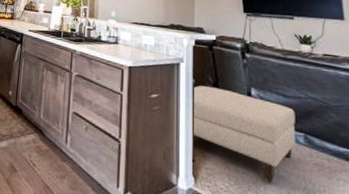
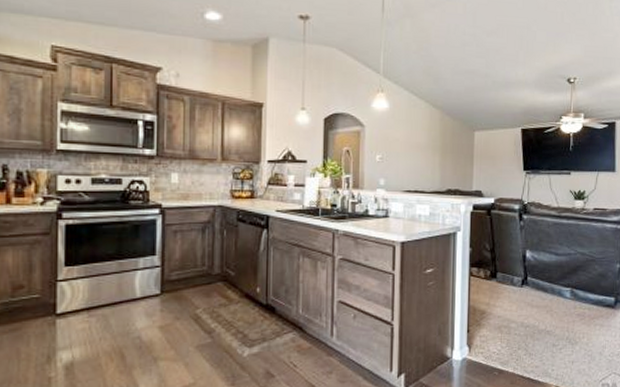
ottoman: present [192,86,296,183] -> none [468,254,565,339]

